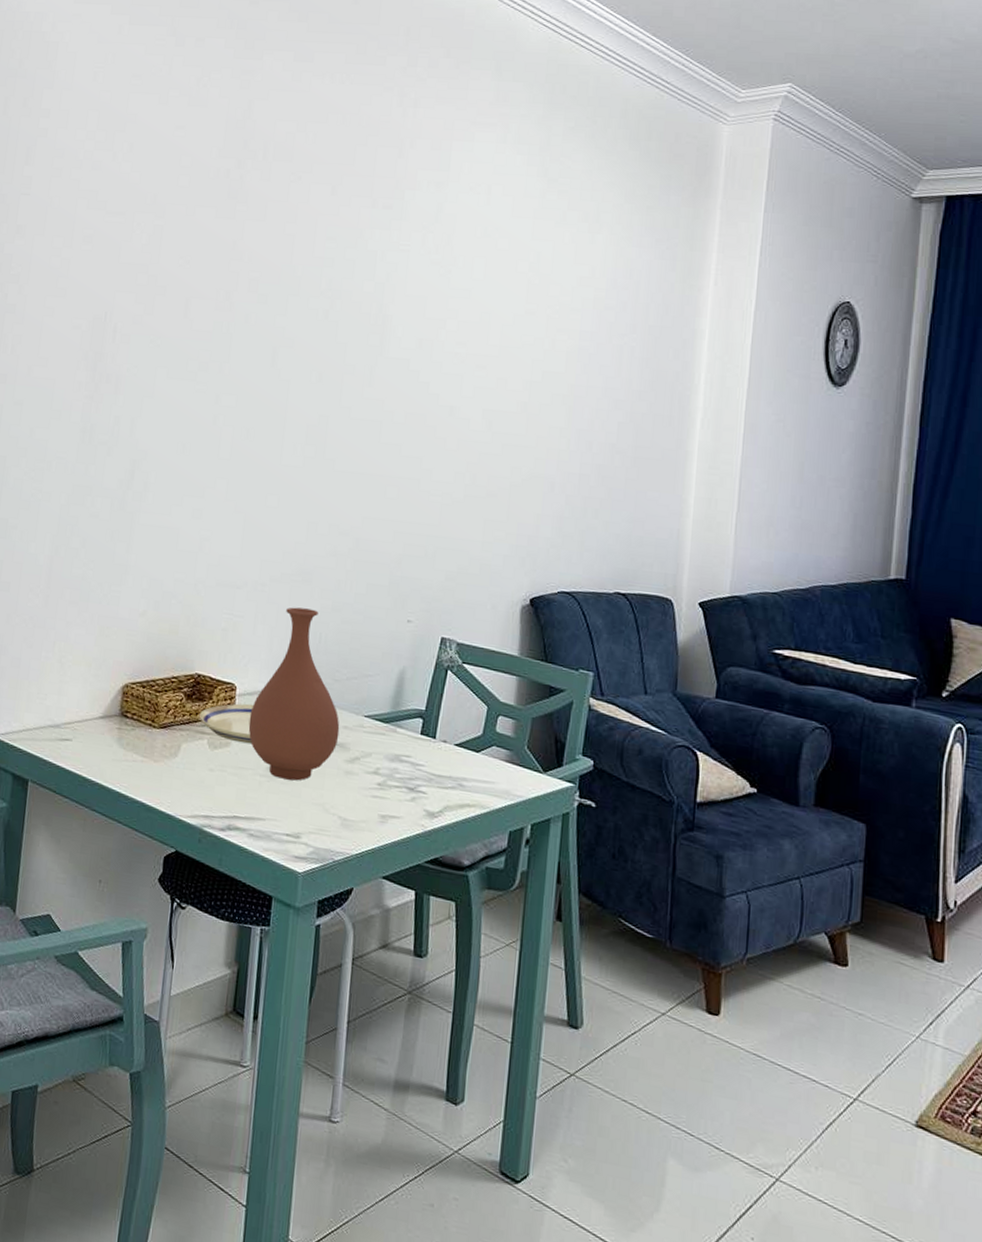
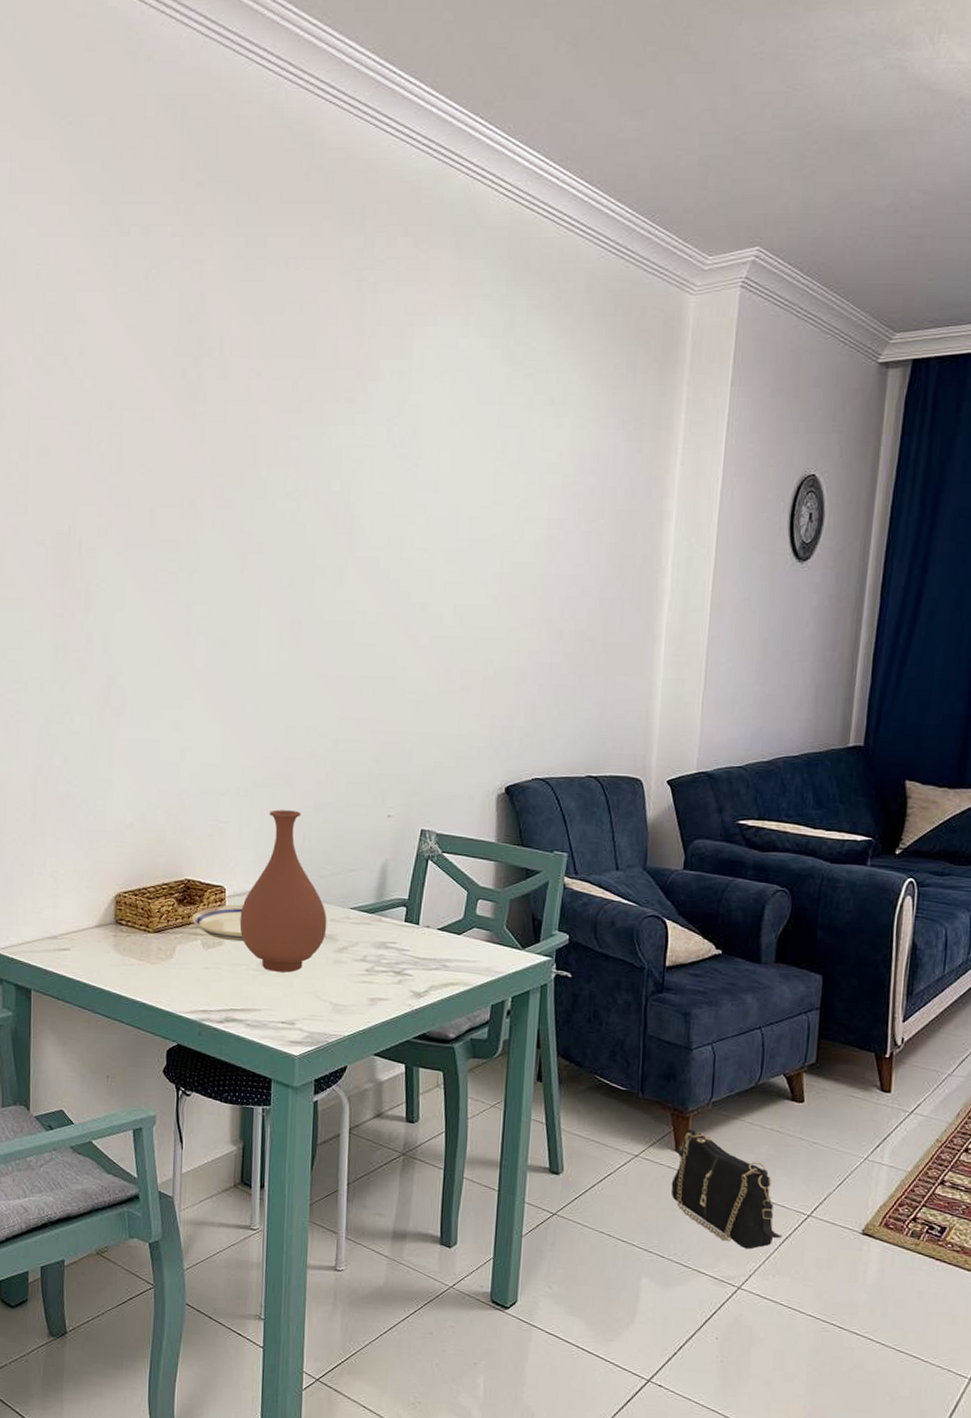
handbag: none [701,987,826,1135] -> present [671,1129,783,1250]

